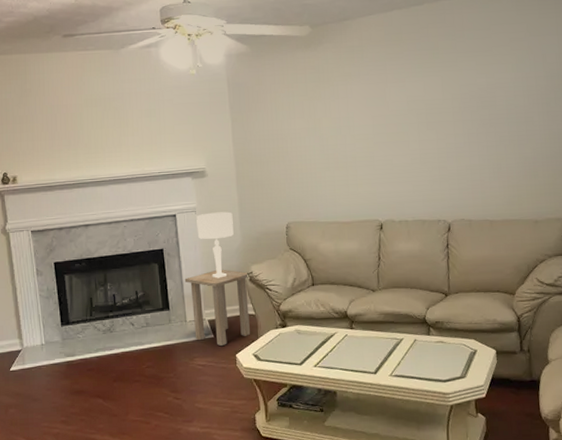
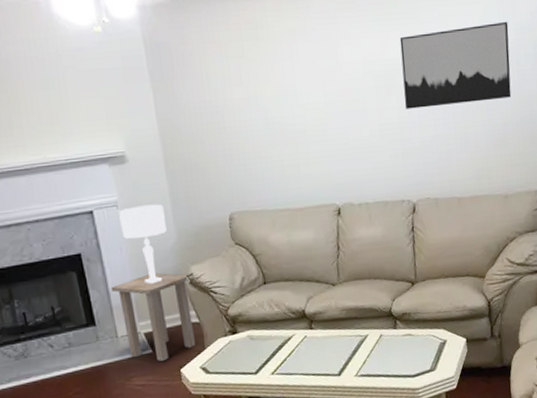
wall art: none [440,69,542,142] -> present [399,21,512,109]

